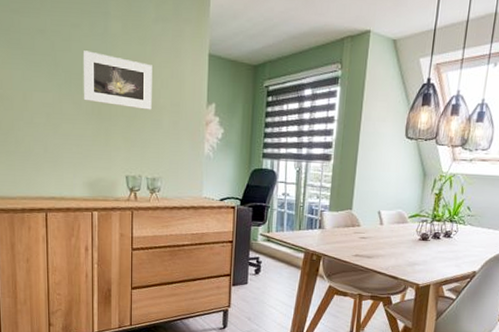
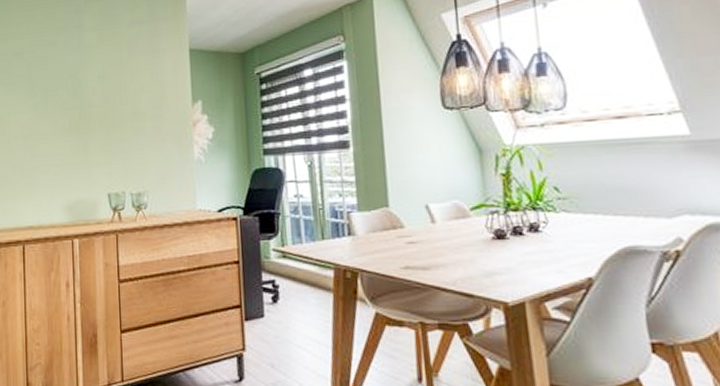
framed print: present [83,50,152,110] -> none [59,66,132,118]

